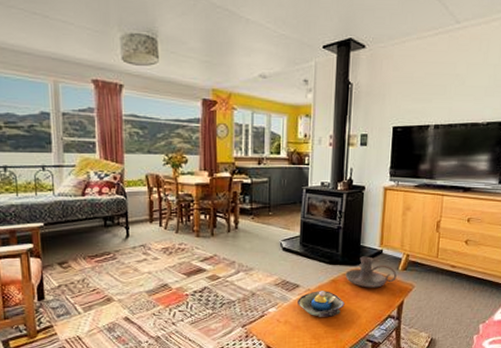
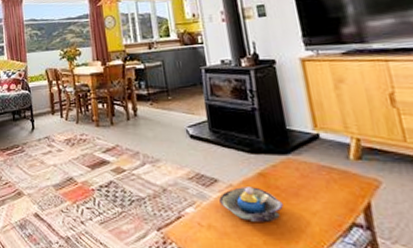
candle holder: present [345,256,397,288] -> none [274,142,350,184]

